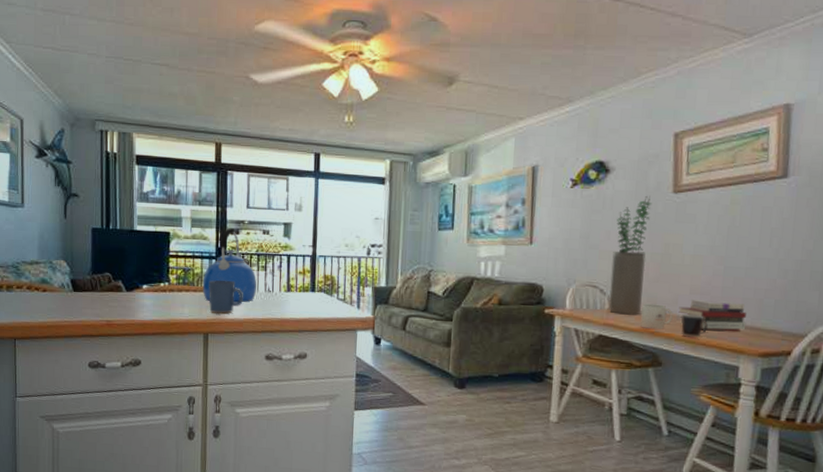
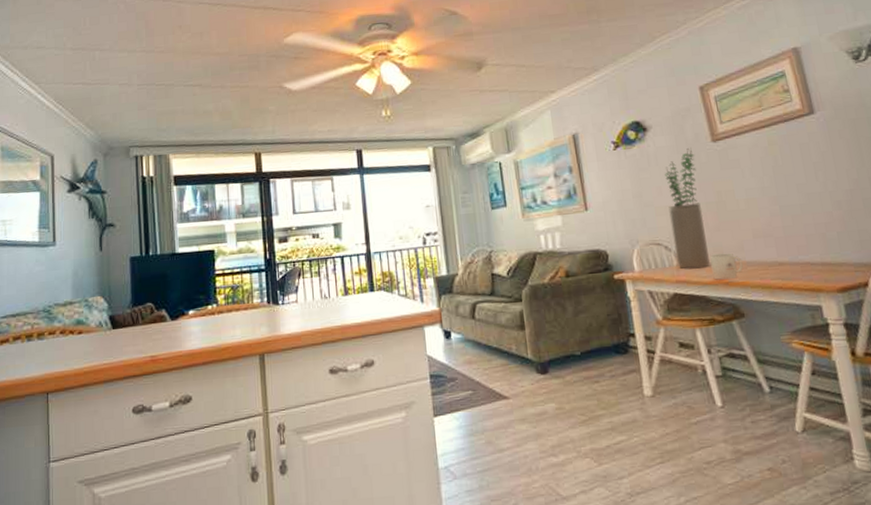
kettle: present [202,228,257,303] -> none [253,237,313,318]
mug: present [209,280,244,314] -> none [260,292,300,331]
books: present [678,300,747,331] -> none [746,240,817,272]
mug: present [681,314,708,339] -> none [751,258,780,283]

